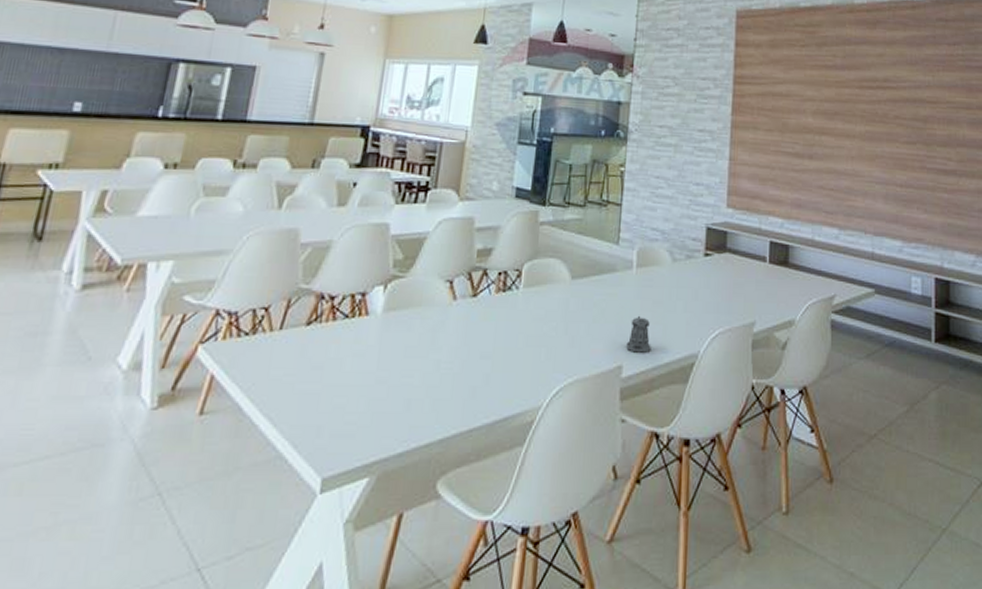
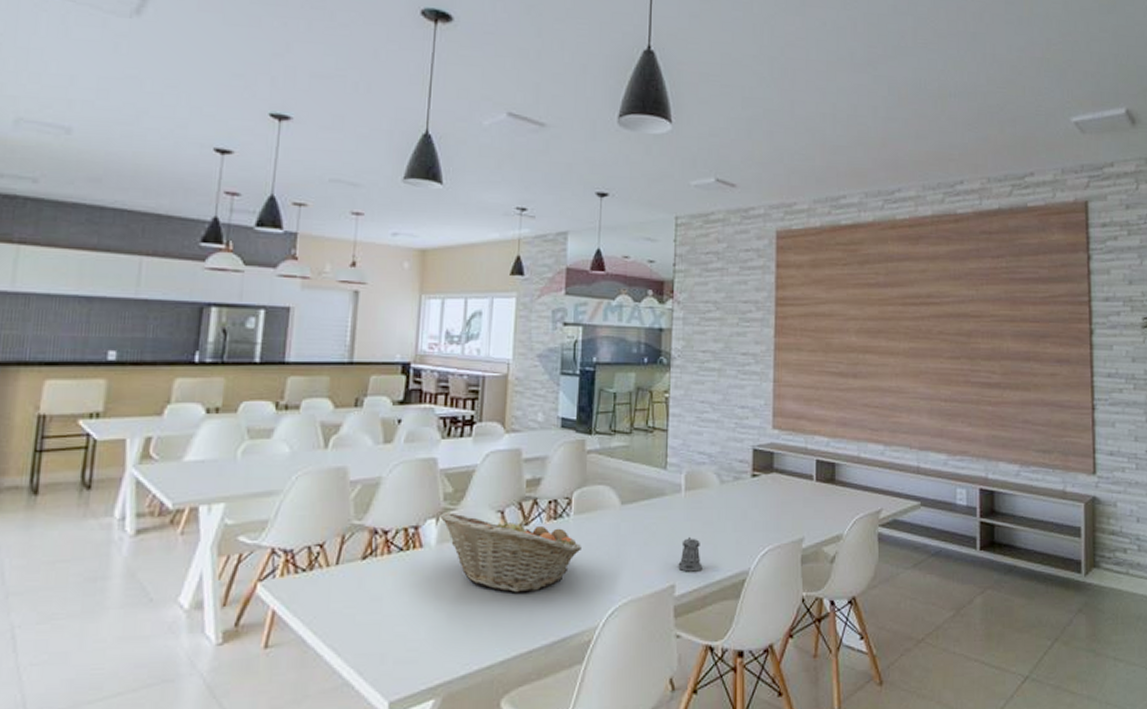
fruit basket: none [388,280,529,368] -> present [439,513,581,593]

